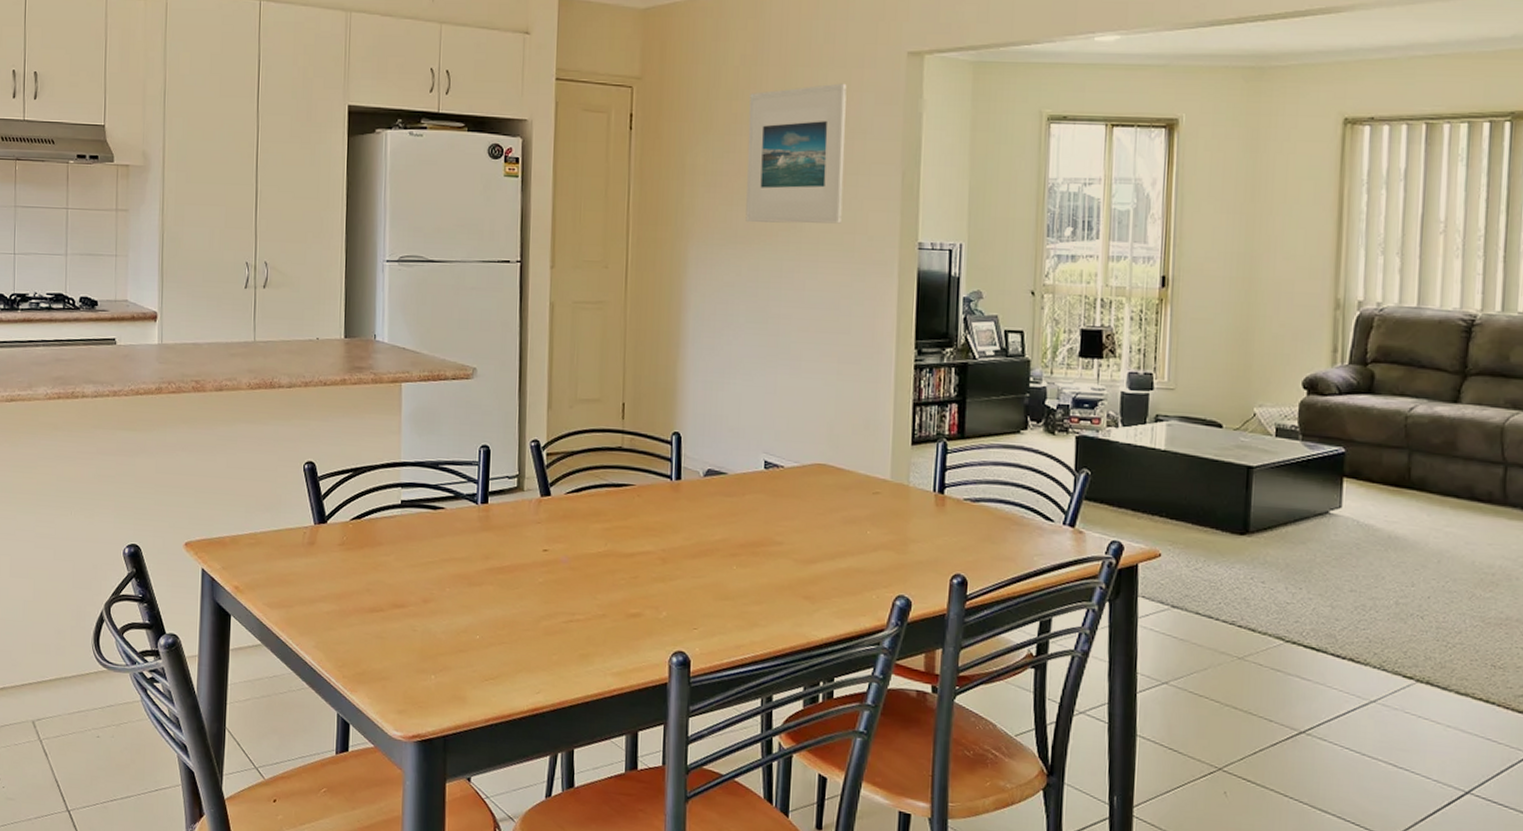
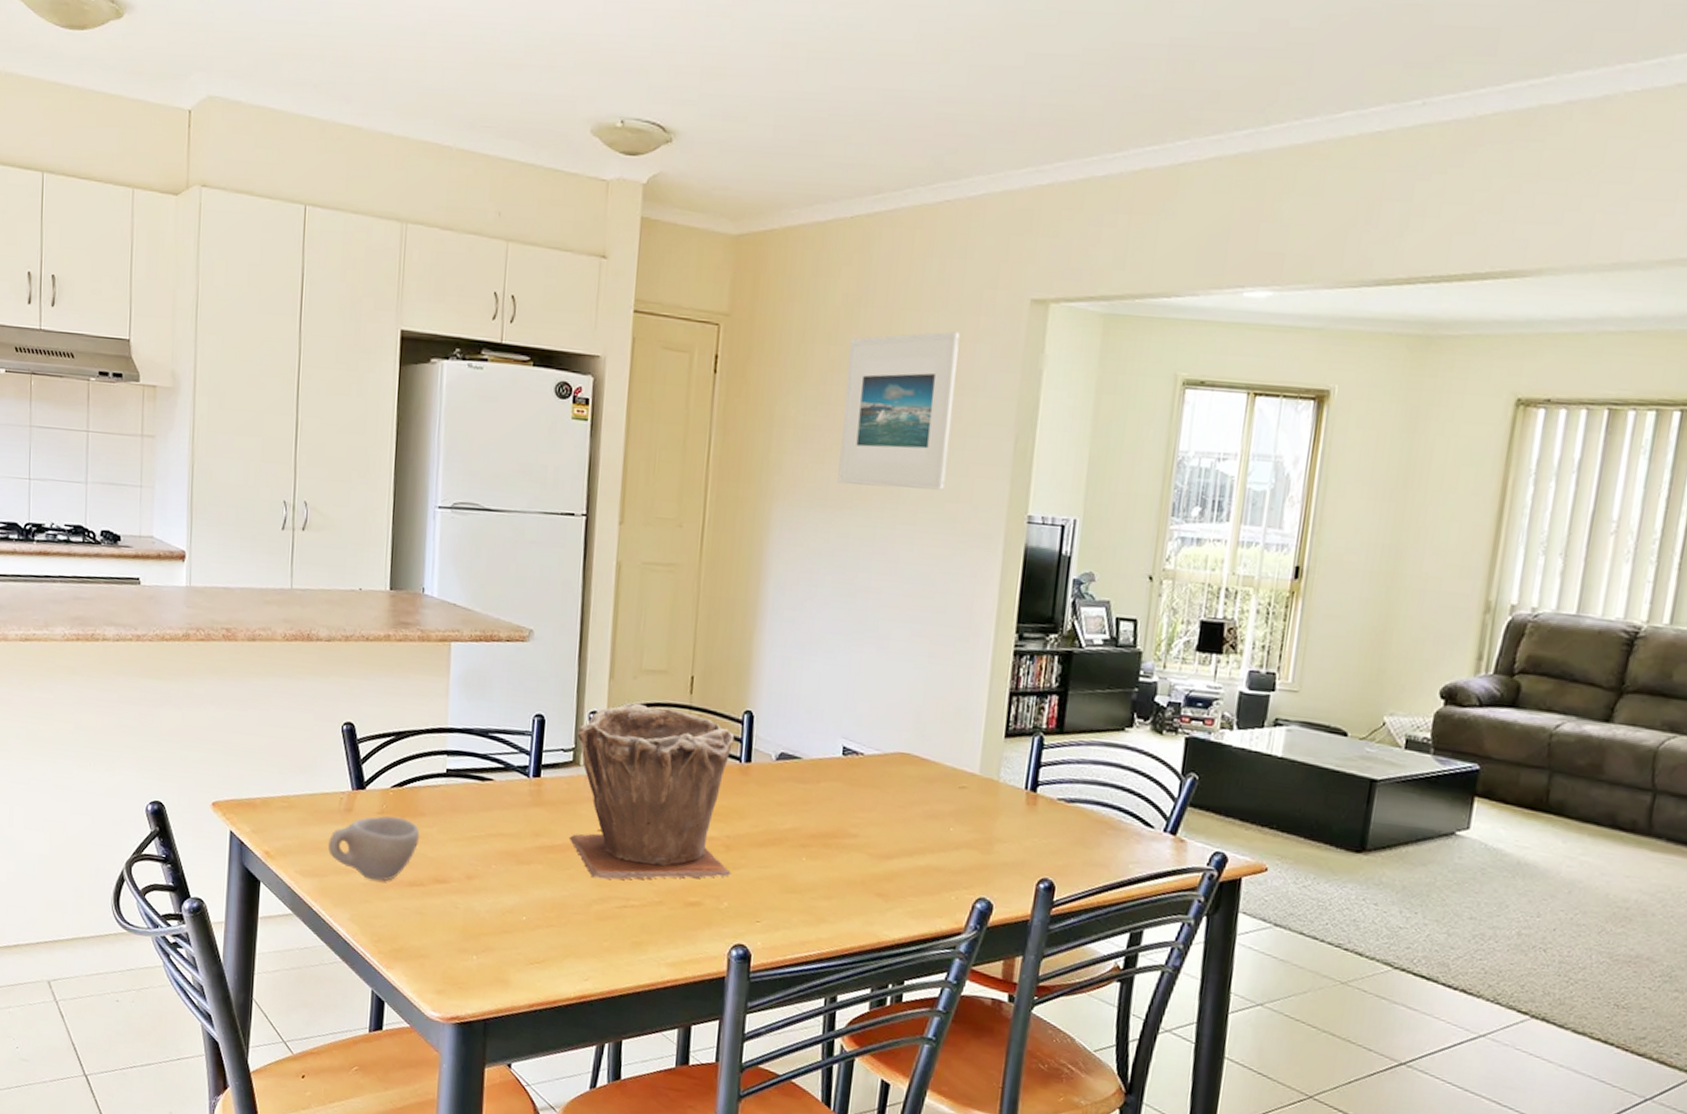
cup: none [293,547,378,609] -> present [327,816,420,882]
plant pot: none [516,430,669,597] -> present [569,703,735,880]

